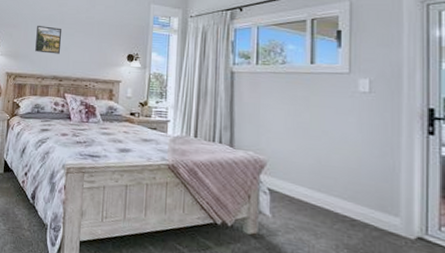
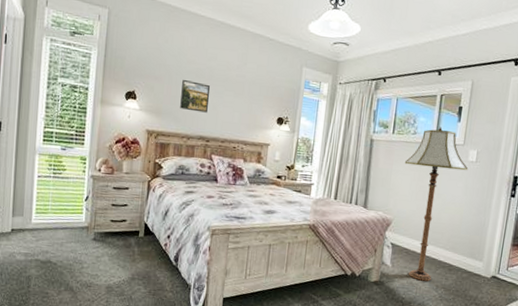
floor lamp: none [274,54,360,239] -> present [404,126,469,281]

